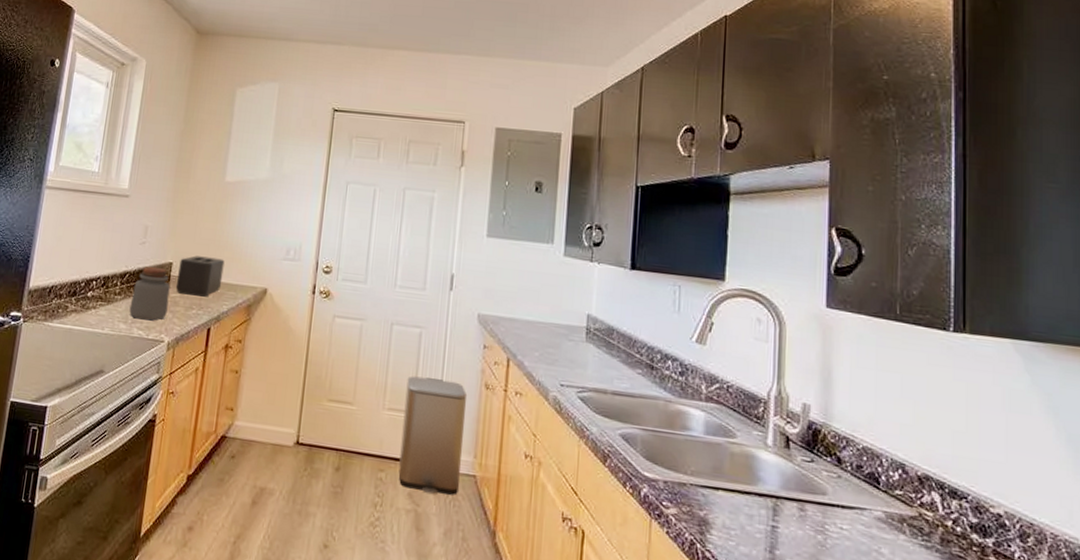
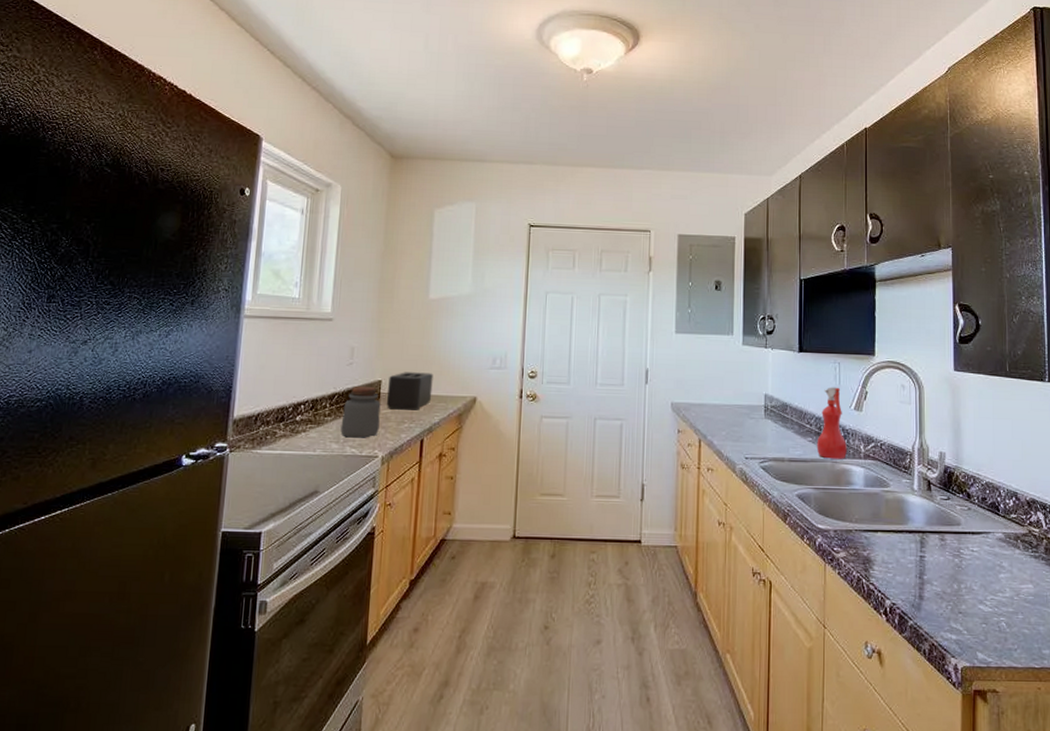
pedal bin: present [398,376,468,495] -> none [609,464,666,568]
spray bottle: none [647,313,686,399] -> present [816,387,848,459]

